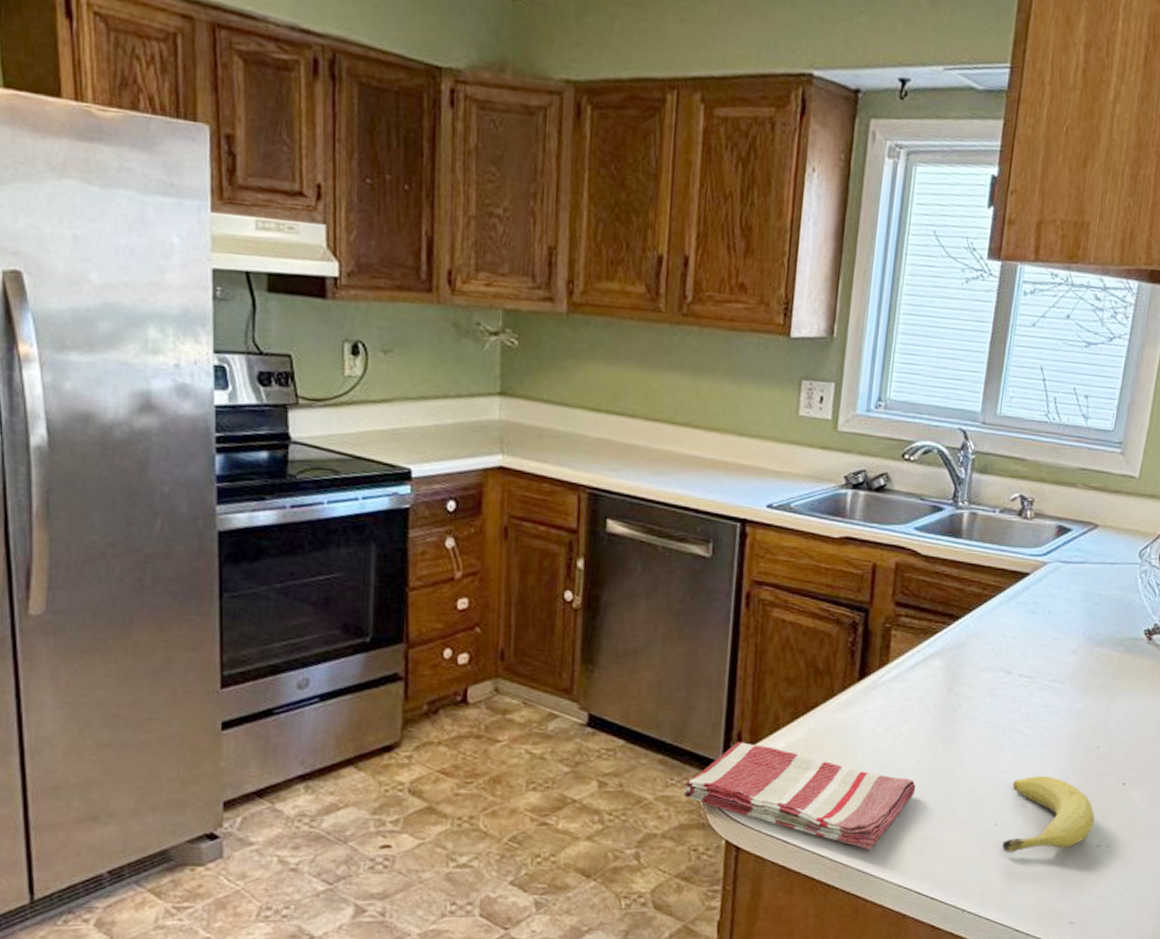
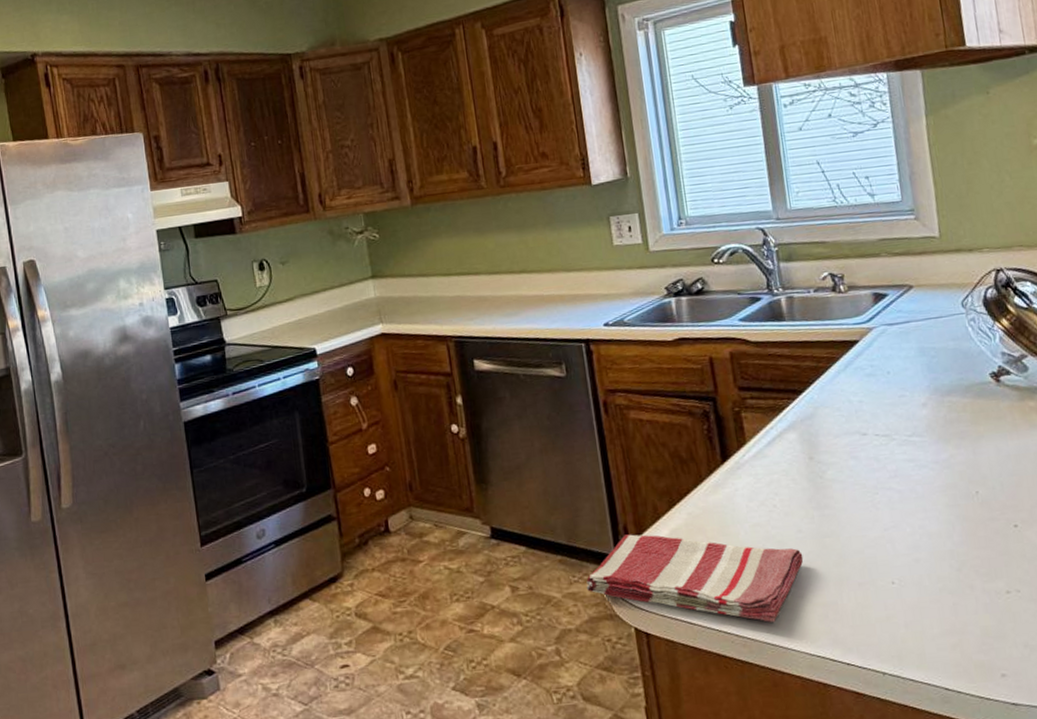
fruit: present [1002,775,1095,853] -> none [898,527,997,610]

